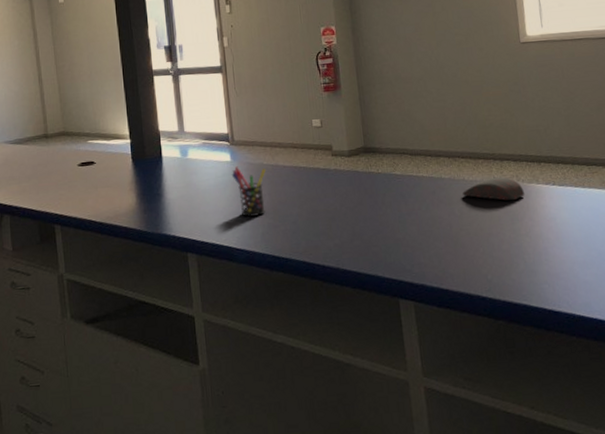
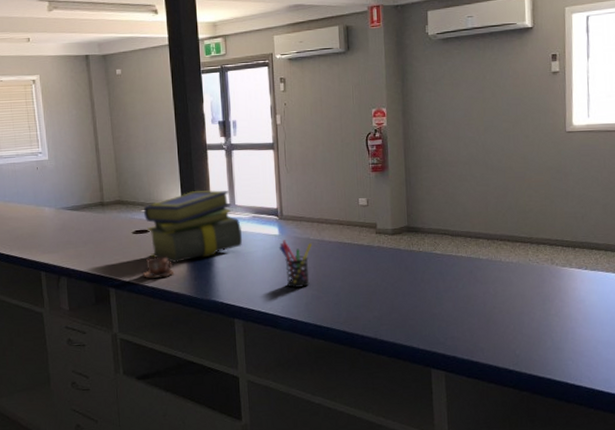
stack of books: none [88,117,194,195] -> present [143,190,243,263]
cup: none [89,188,123,214] -> present [142,256,174,279]
computer mouse: present [463,177,524,201] -> none [499,260,557,283]

